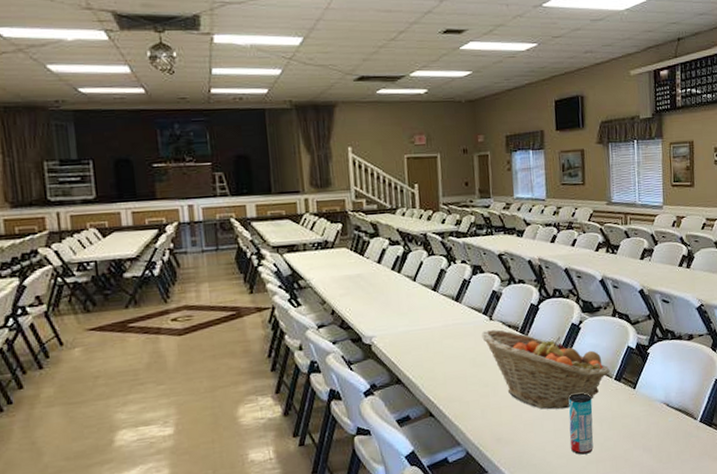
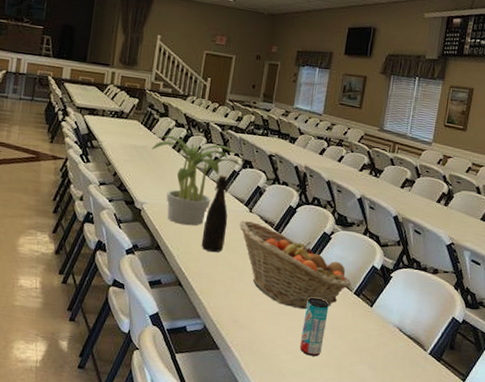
potted plant: none [368,255,471,351] -> present [152,135,242,226]
bottle: none [444,287,470,373] -> present [201,175,229,253]

